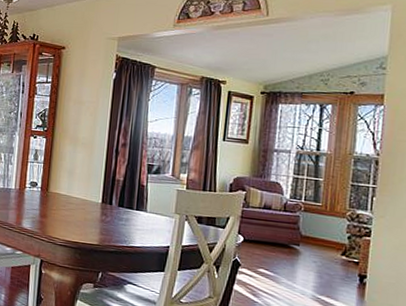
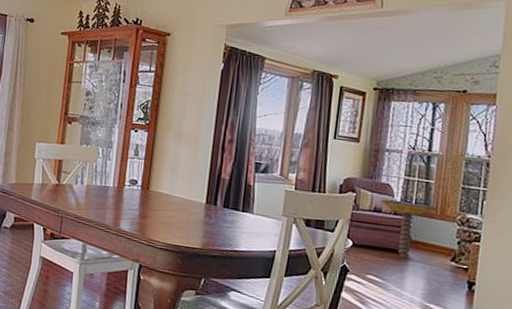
side table: none [269,197,329,253] -> present [379,199,440,259]

